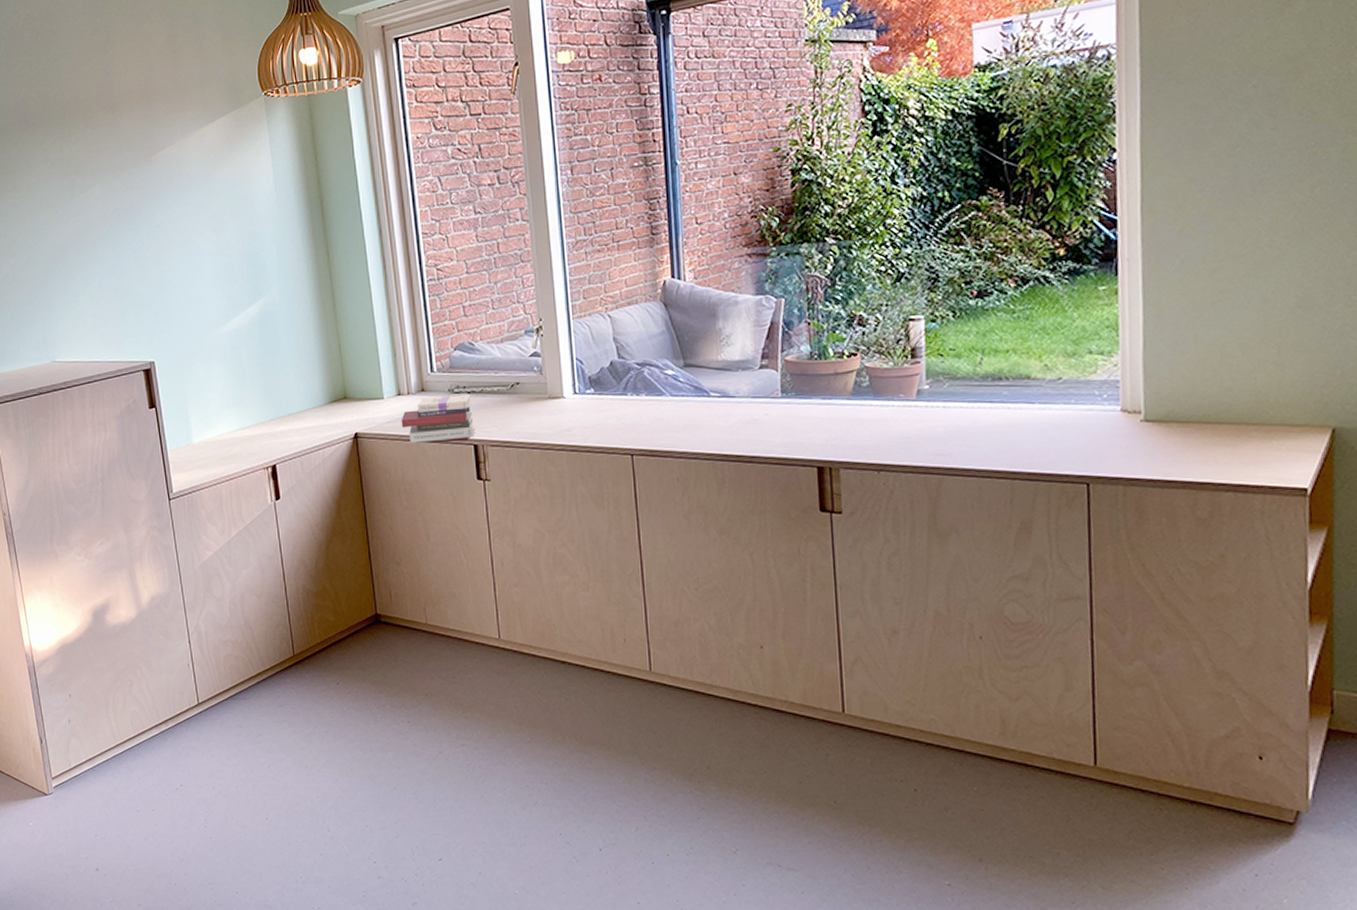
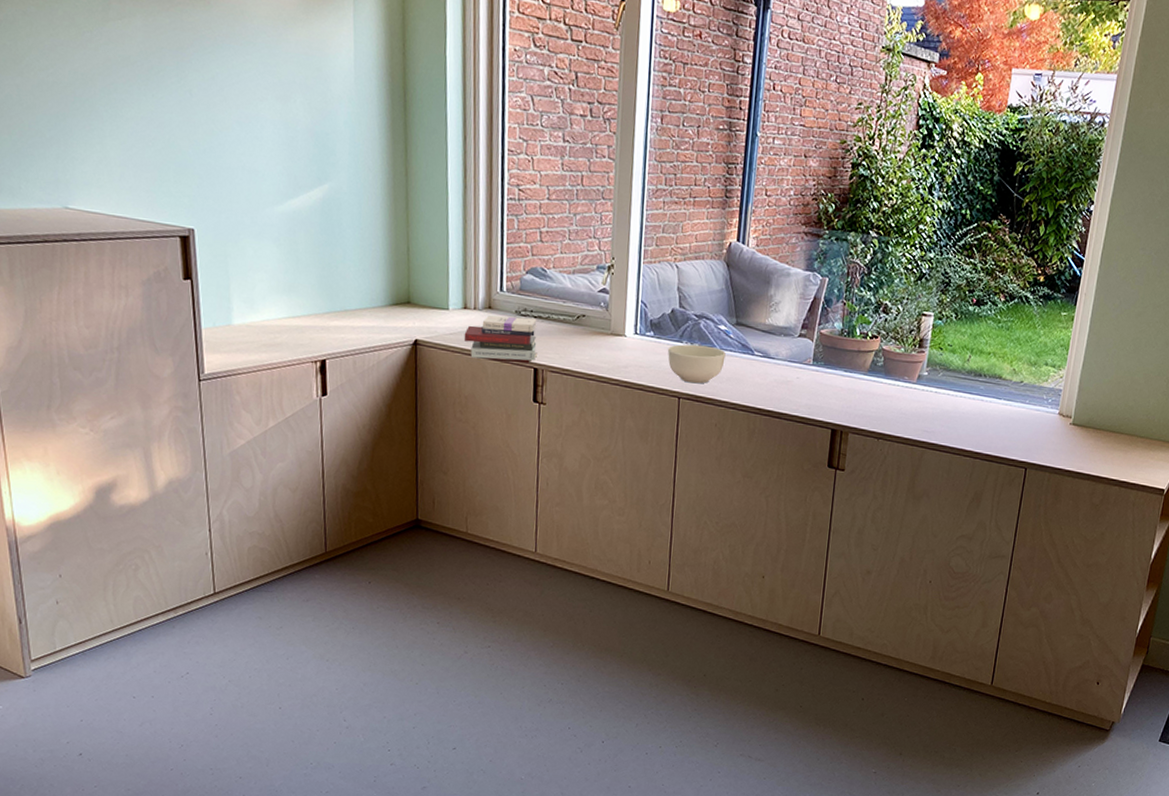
bowl: none [611,394,678,437] -> present [667,344,726,384]

